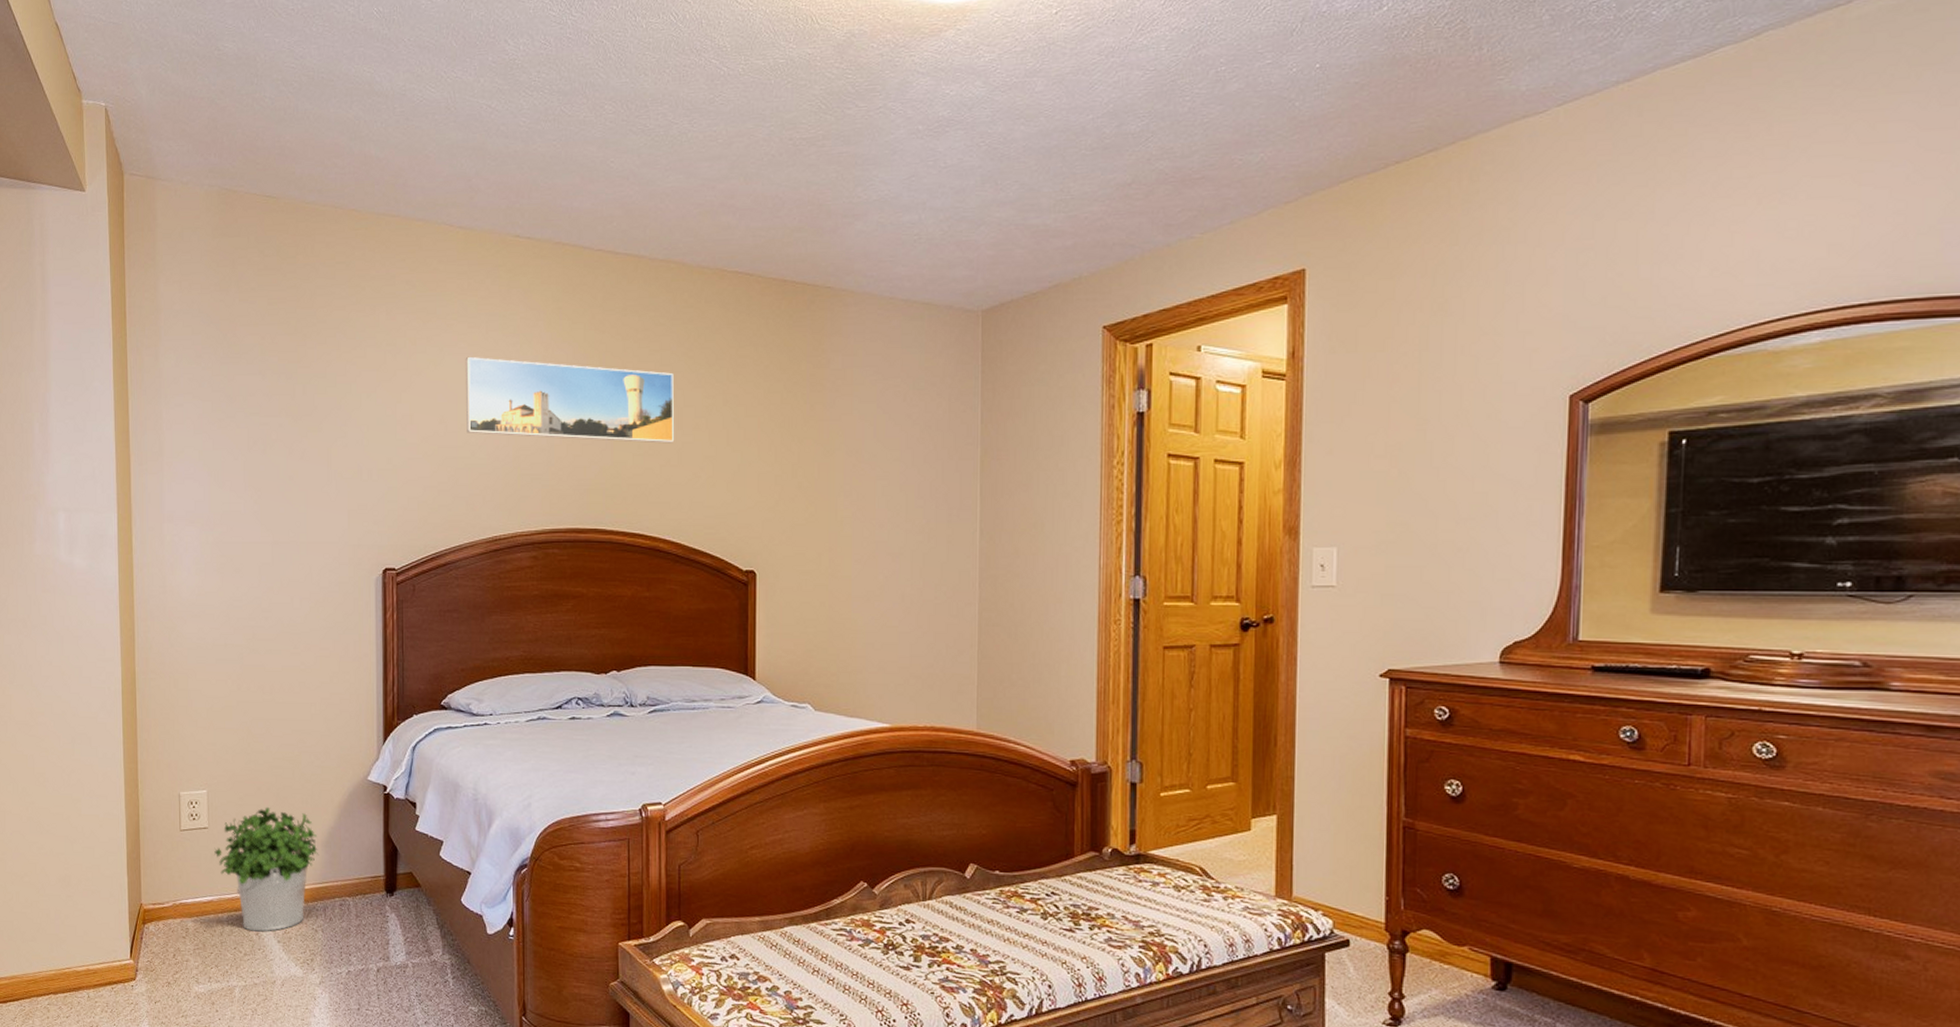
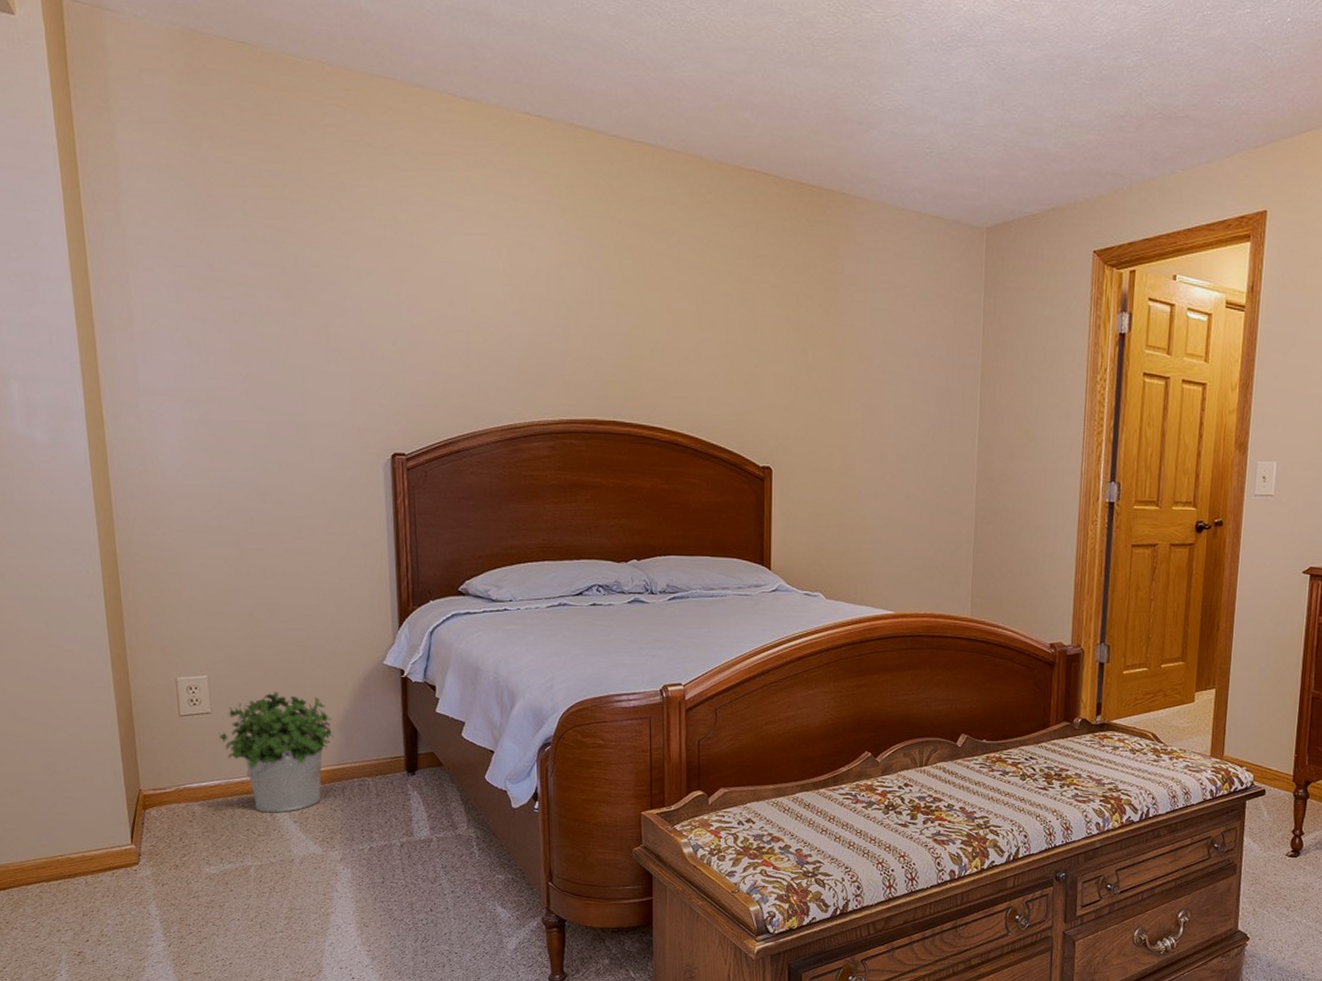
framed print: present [465,357,674,443] -> none [474,238,692,339]

